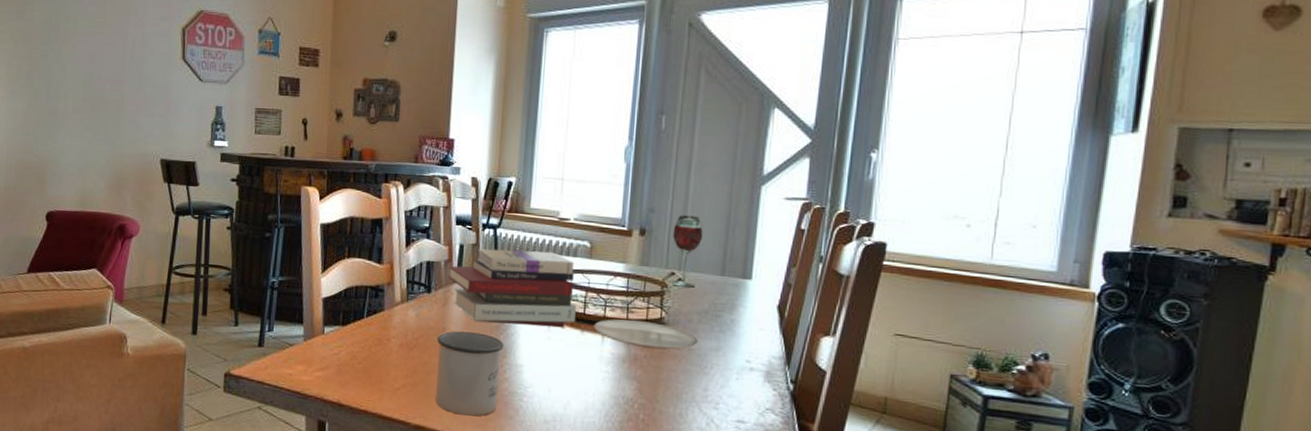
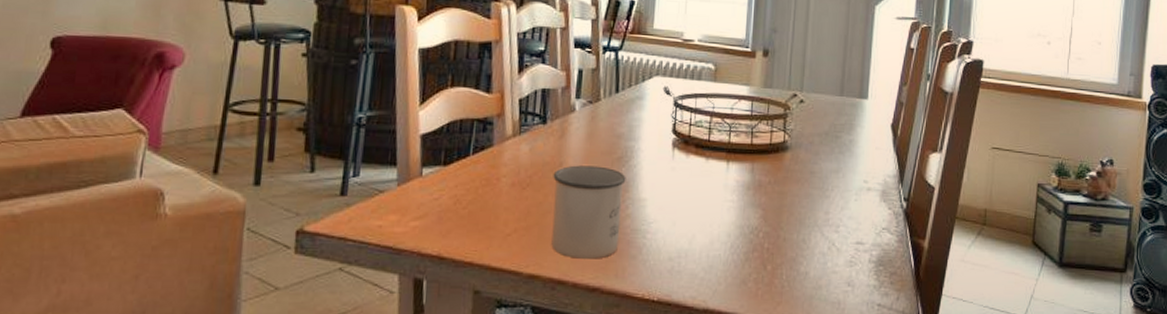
books: present [447,248,577,327] -> none [565,73,702,156]
plate: present [594,319,699,350] -> none [719,144,820,174]
wineglass: present [671,215,703,288] -> none [793,35,823,109]

